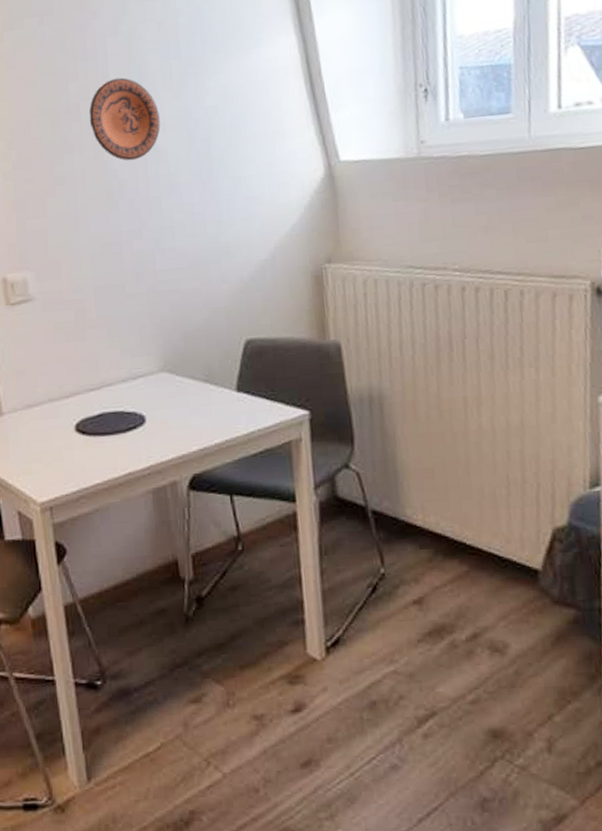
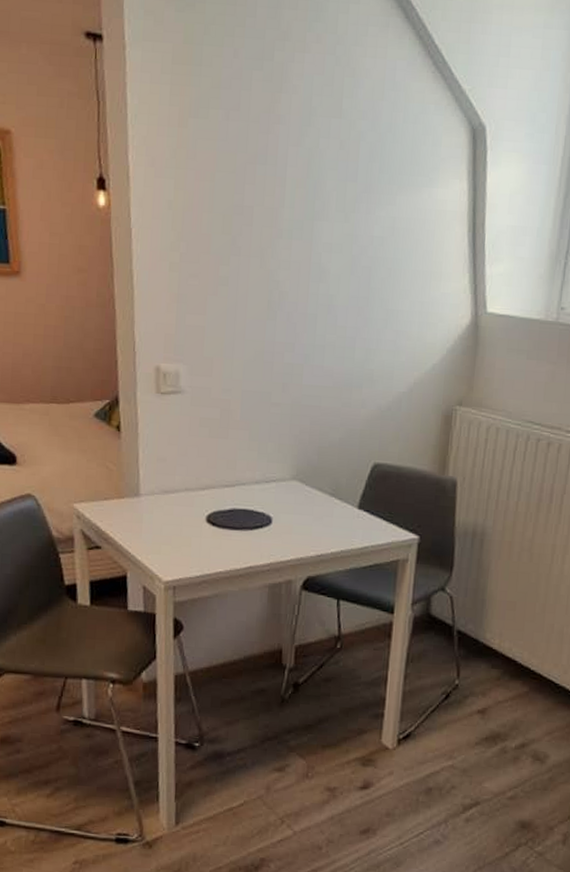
decorative plate: present [89,77,161,161] -> none [260,189,328,275]

